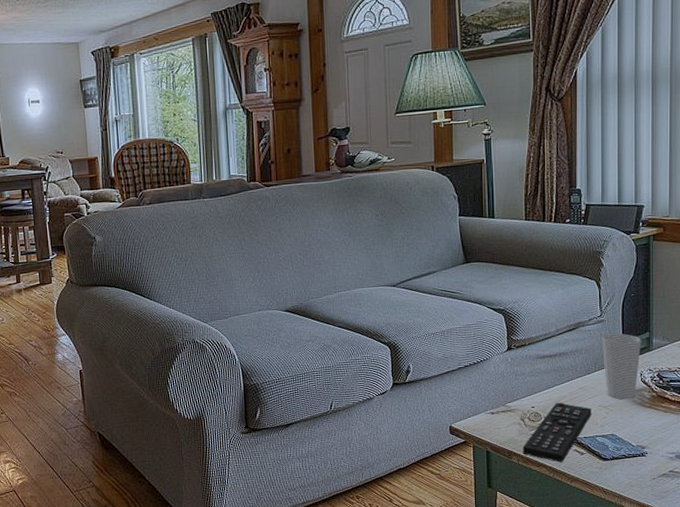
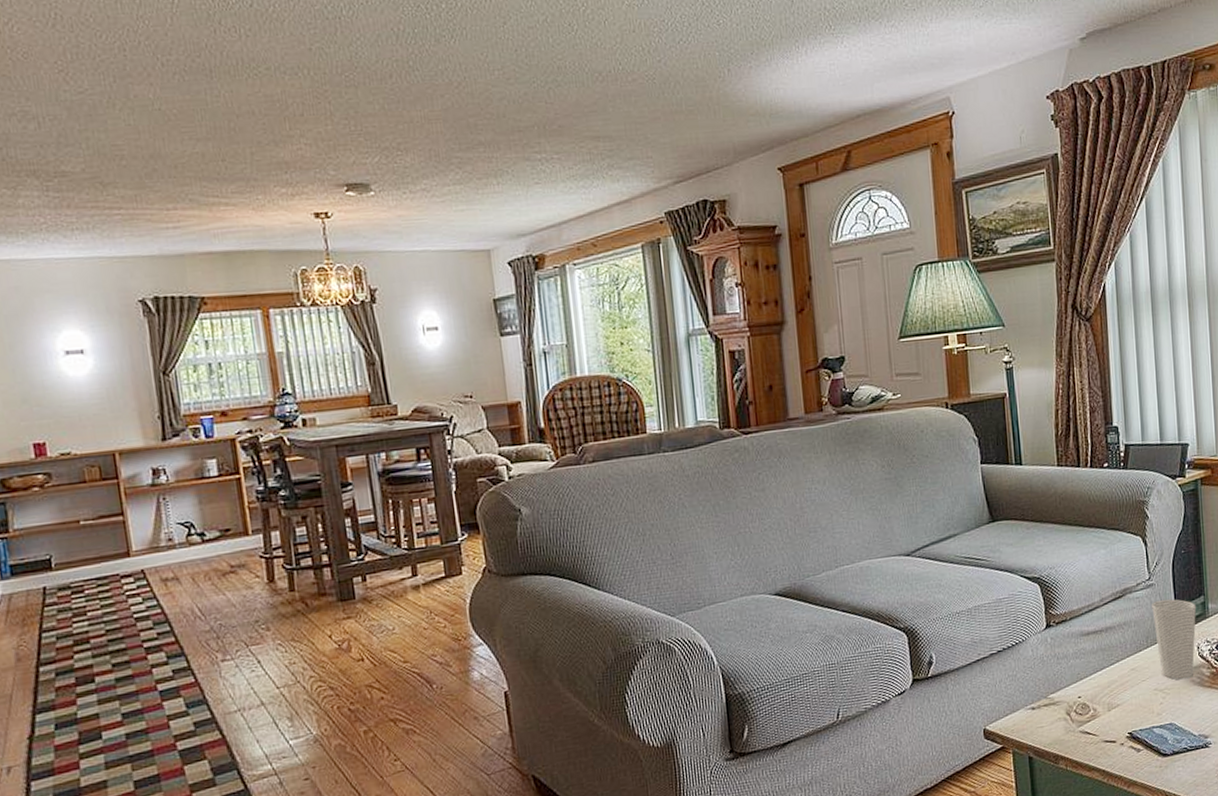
remote control: present [522,402,591,463] -> none [1070,688,1146,765]

